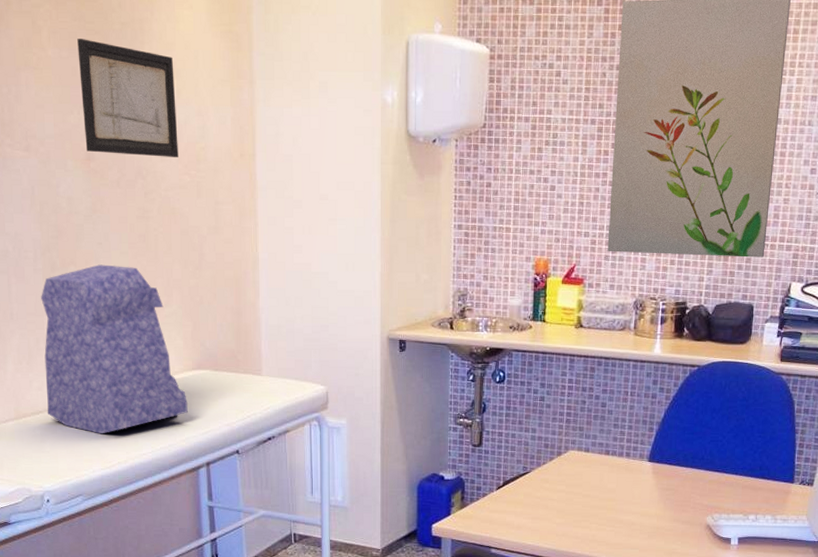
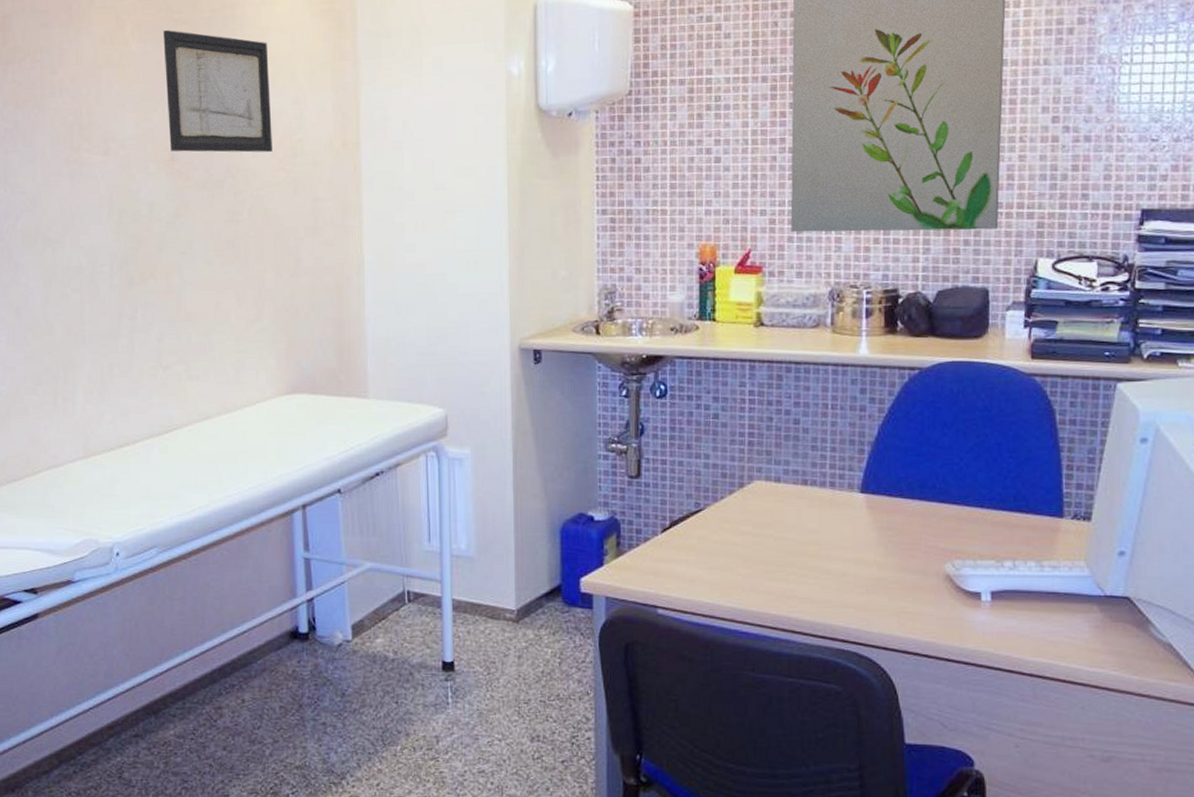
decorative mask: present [41,264,188,434] -> none [116,276,280,474]

